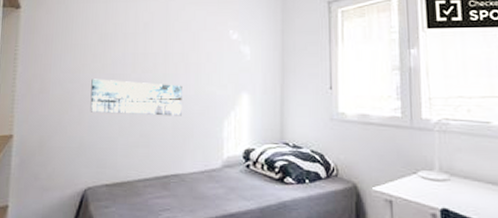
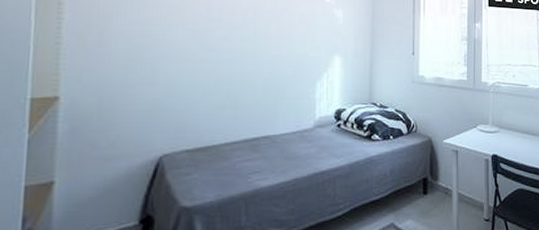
wall art: present [90,79,182,116] -> none [165,33,274,77]

